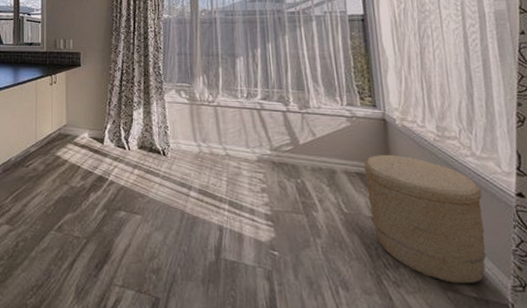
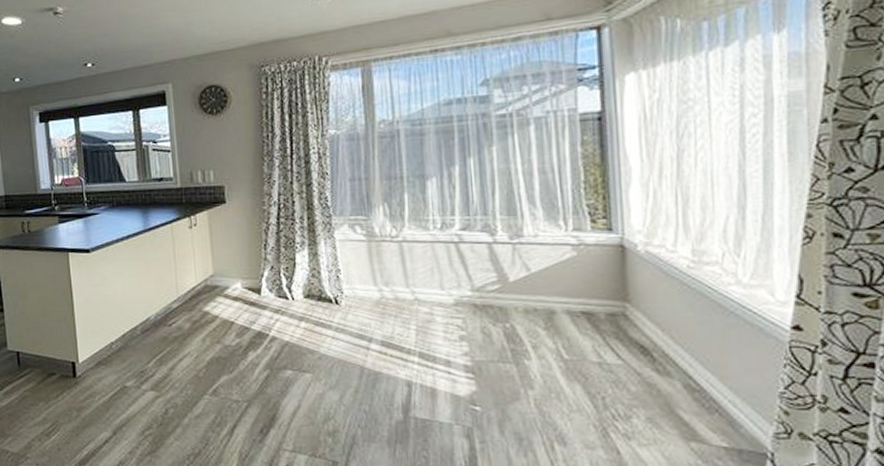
basket: present [364,155,486,284] -> none [592,288,747,433]

